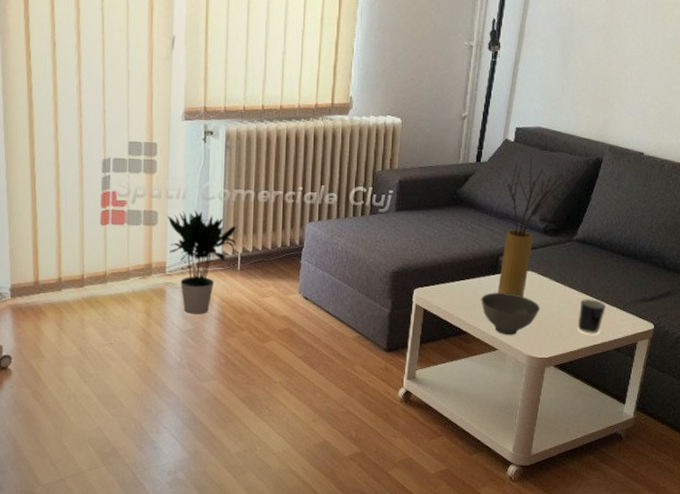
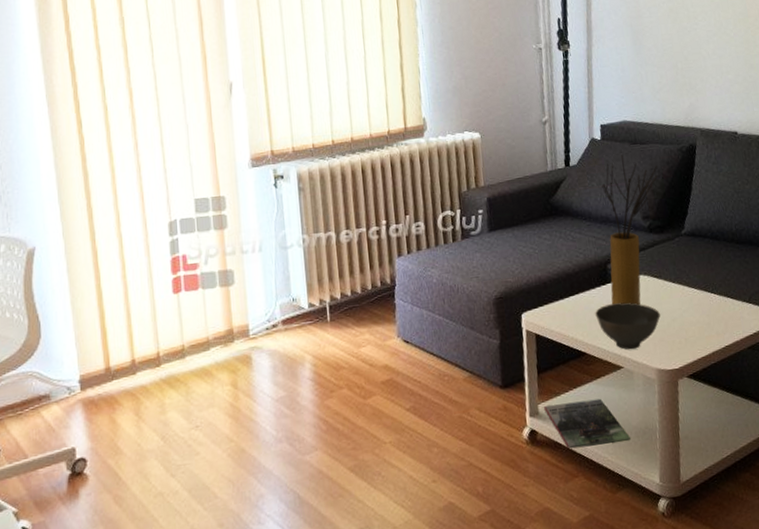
potted plant: present [167,210,237,314] -> none [244,262,323,379]
magazine: none [421,373,493,412] -> present [544,398,630,448]
mug: present [578,299,606,334] -> none [702,296,731,335]

